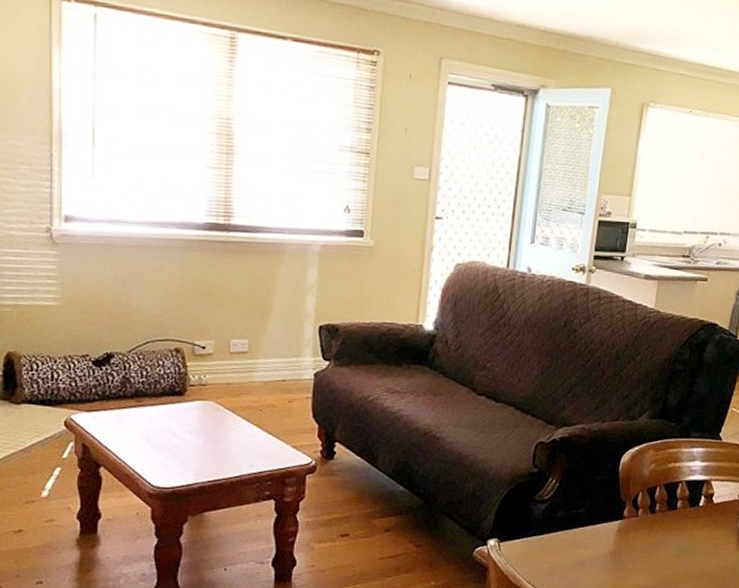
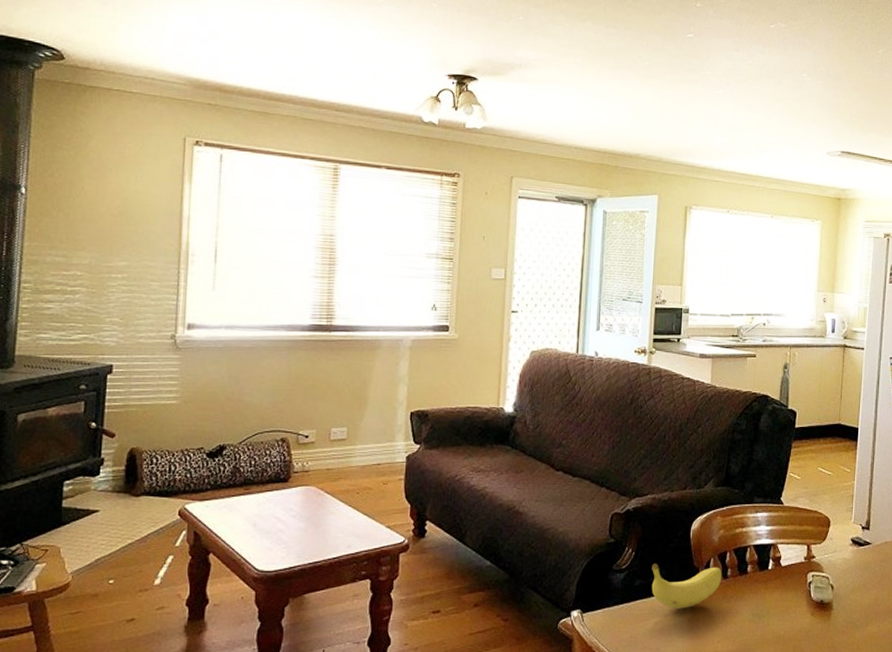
fruit: none [574,495,650,542] -> present [651,563,722,609]

